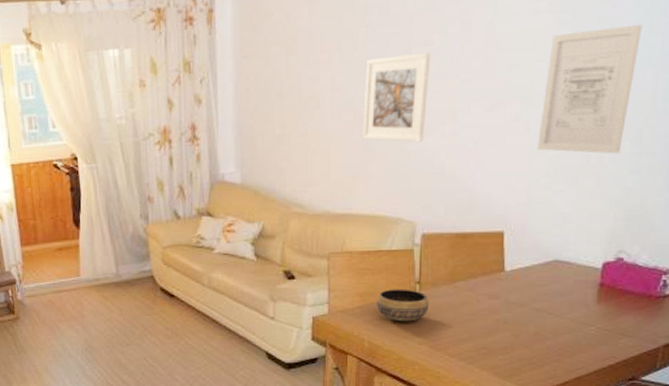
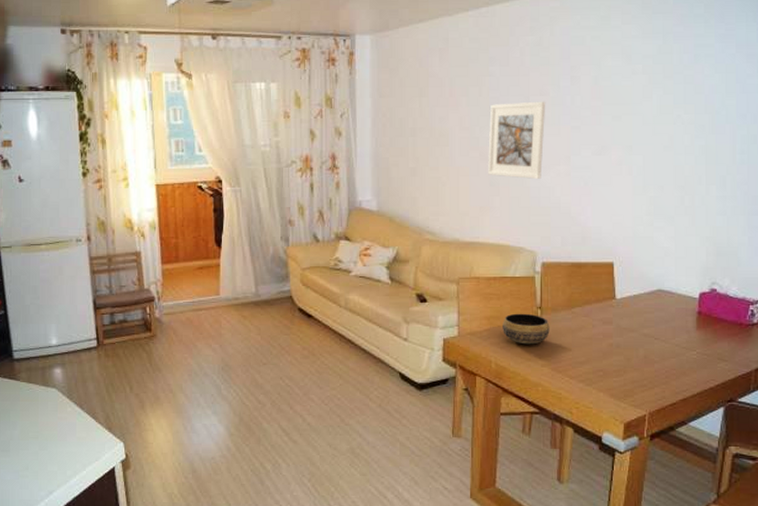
wall art: present [537,24,643,154] -> none [639,88,720,197]

